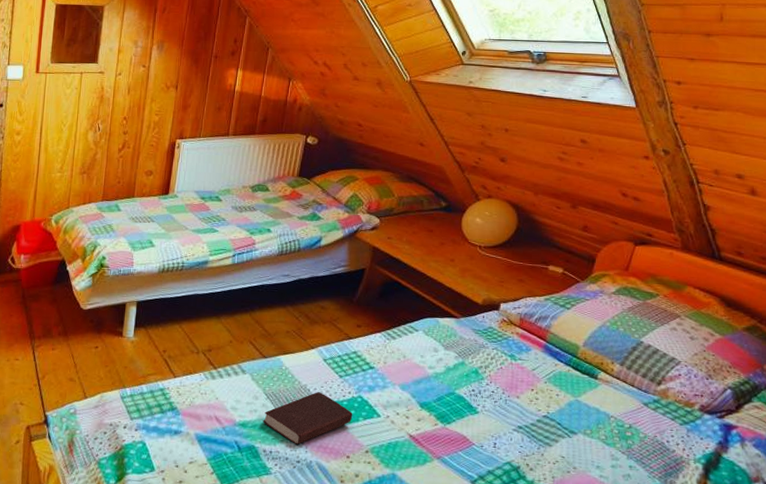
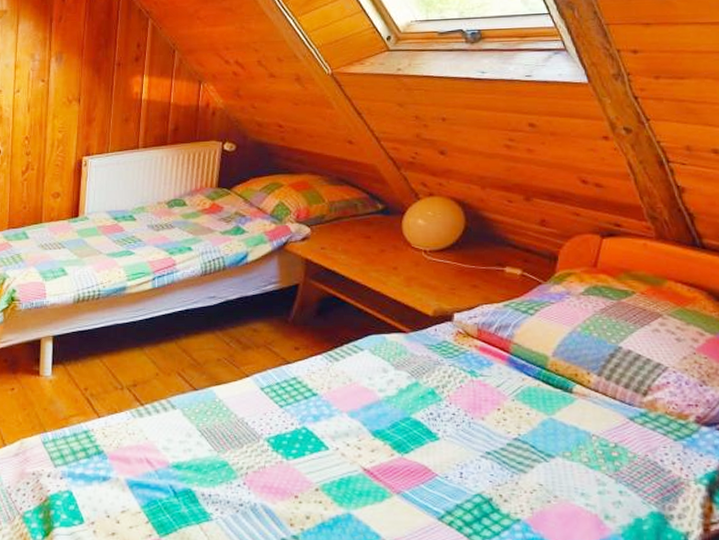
book: present [263,392,353,445] -> none [199,425,298,485]

